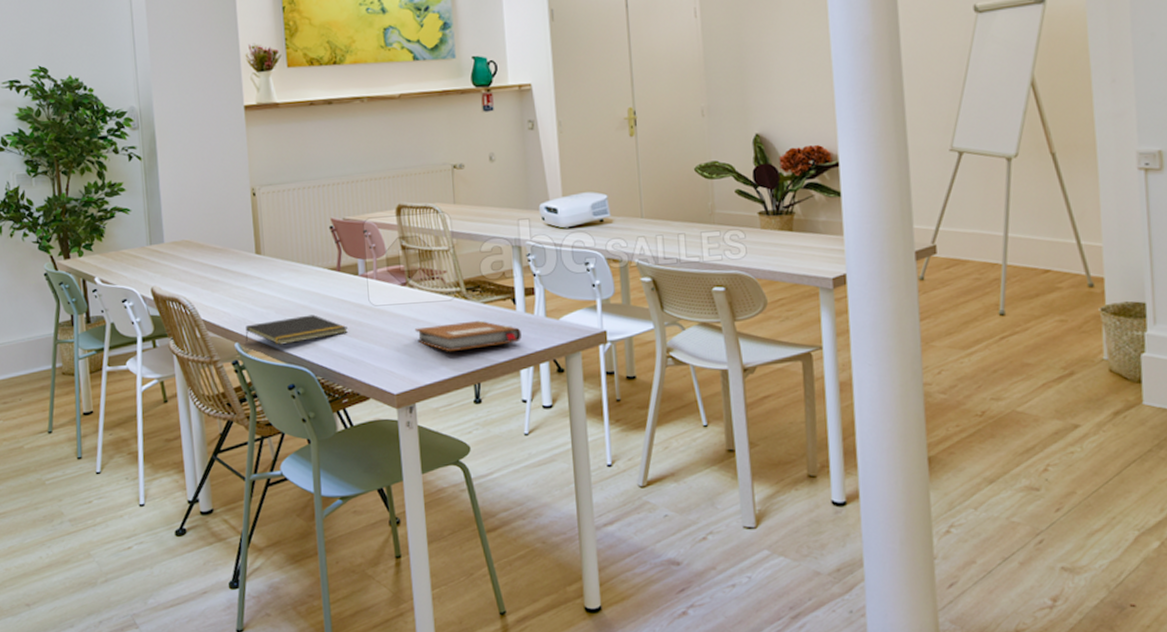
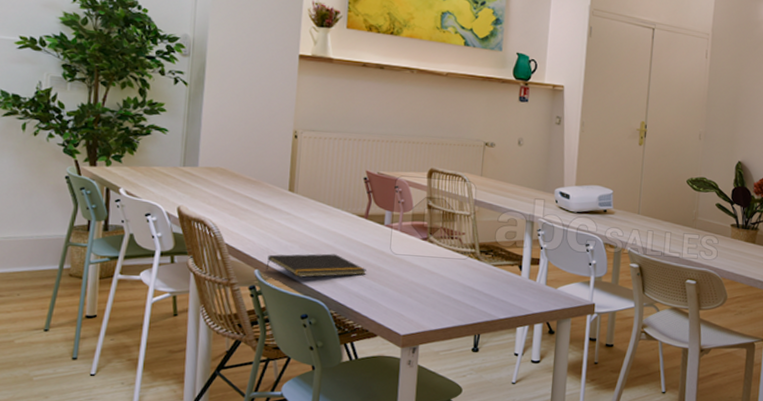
notebook: present [414,320,522,352] -> none [428,279,523,304]

